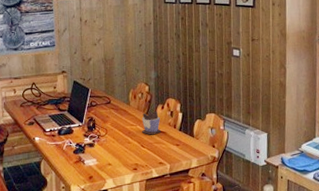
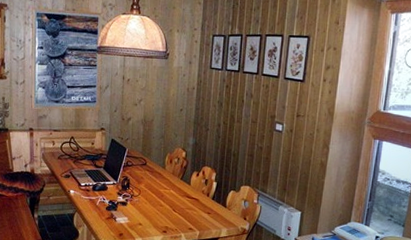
cup: present [141,111,162,135] -> none [174,177,194,201]

